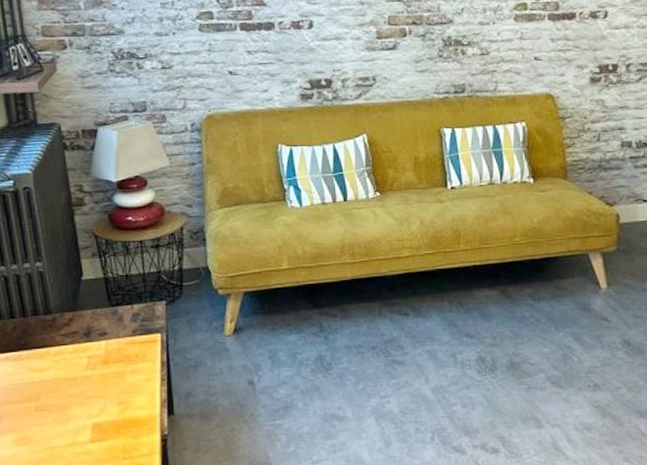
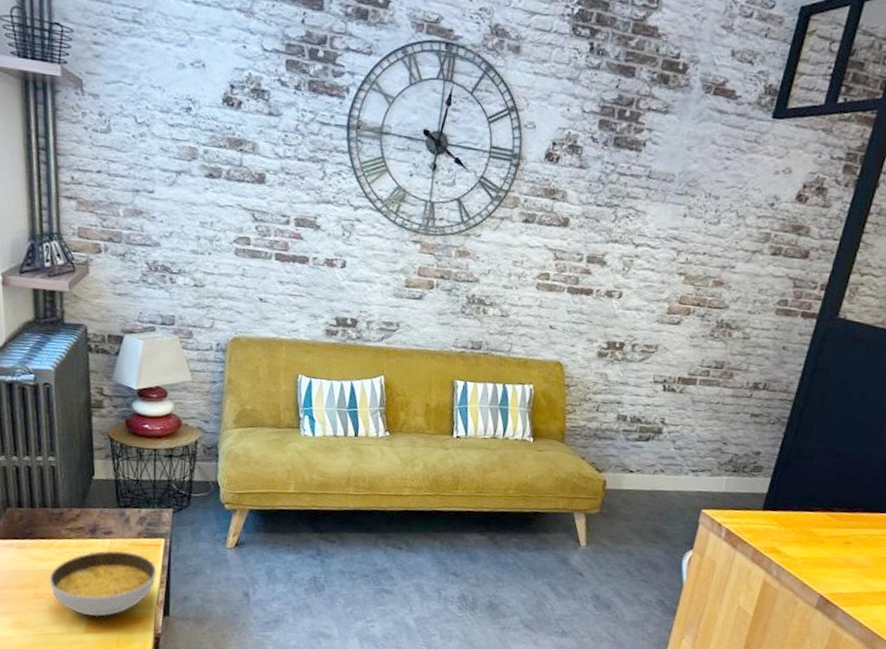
soup bowl: none [48,351,156,424] -> present [49,550,157,617]

